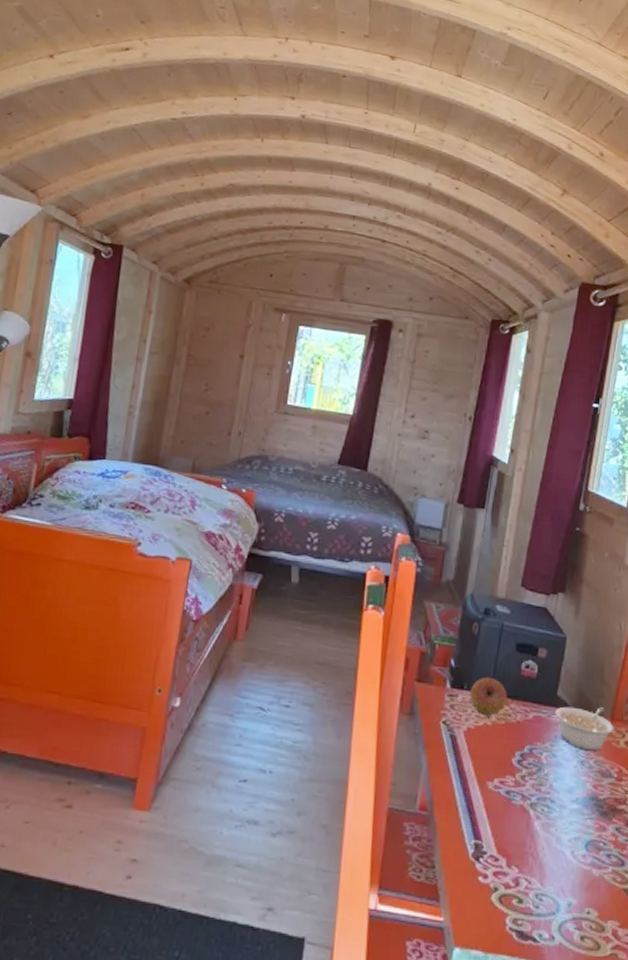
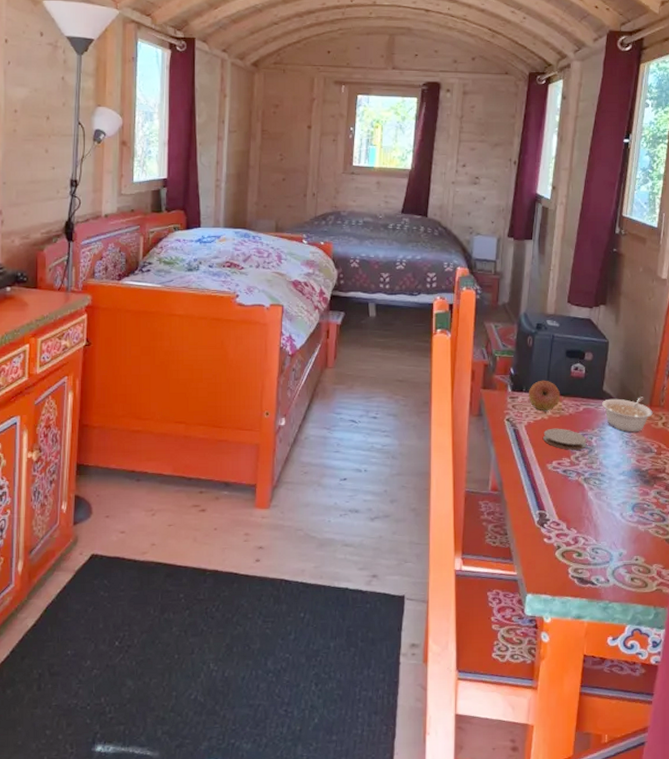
coaster: none [484,737,536,767] -> present [543,428,587,450]

